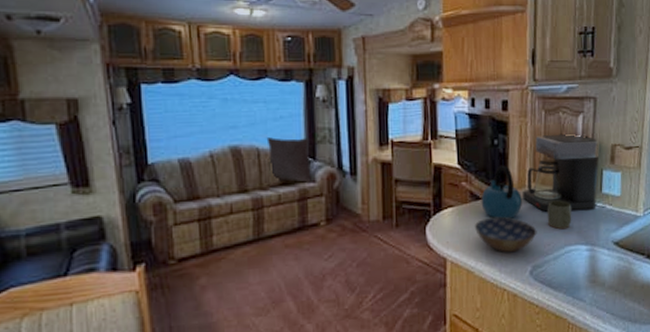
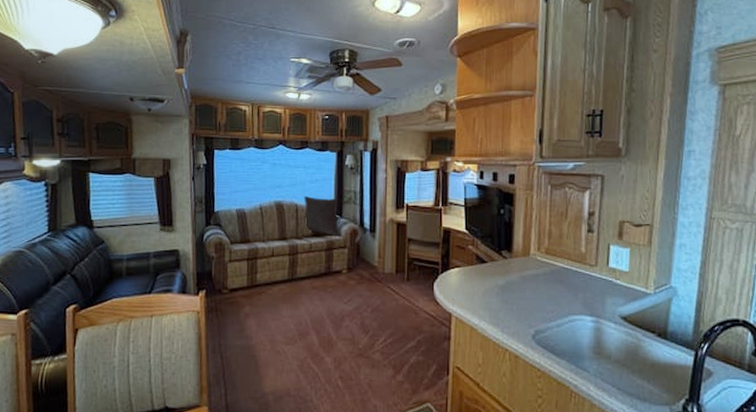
bowl: present [474,217,537,253] -> none [478,280,540,316]
kettle: present [481,165,522,219] -> none [486,233,526,283]
coffee maker: present [522,134,599,212] -> none [526,207,607,281]
mug: present [547,200,572,230] -> none [551,270,577,299]

